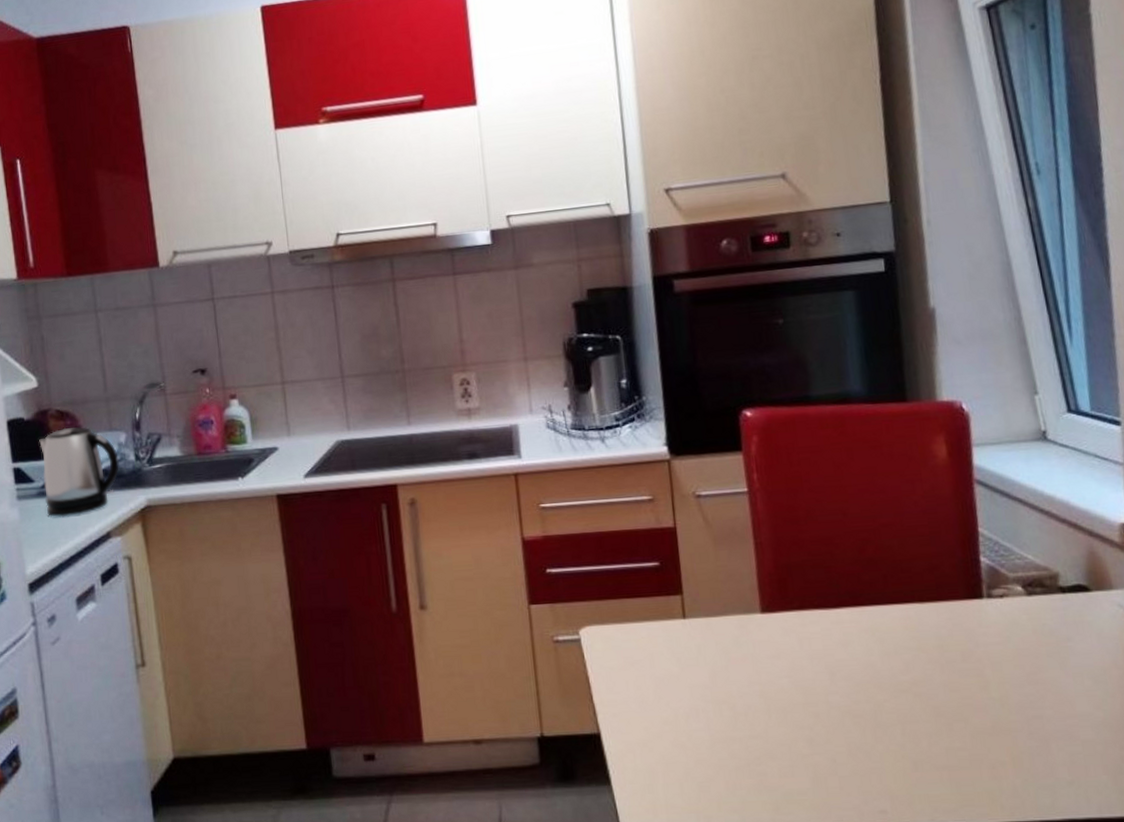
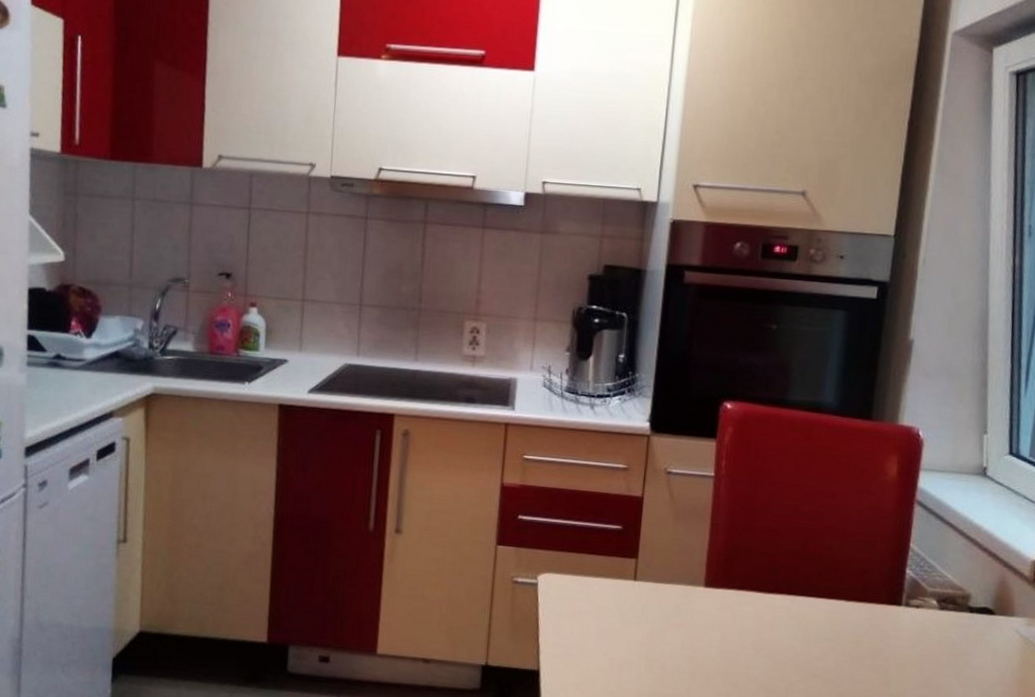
kettle: present [39,426,119,518] -> none [54,305,133,391]

